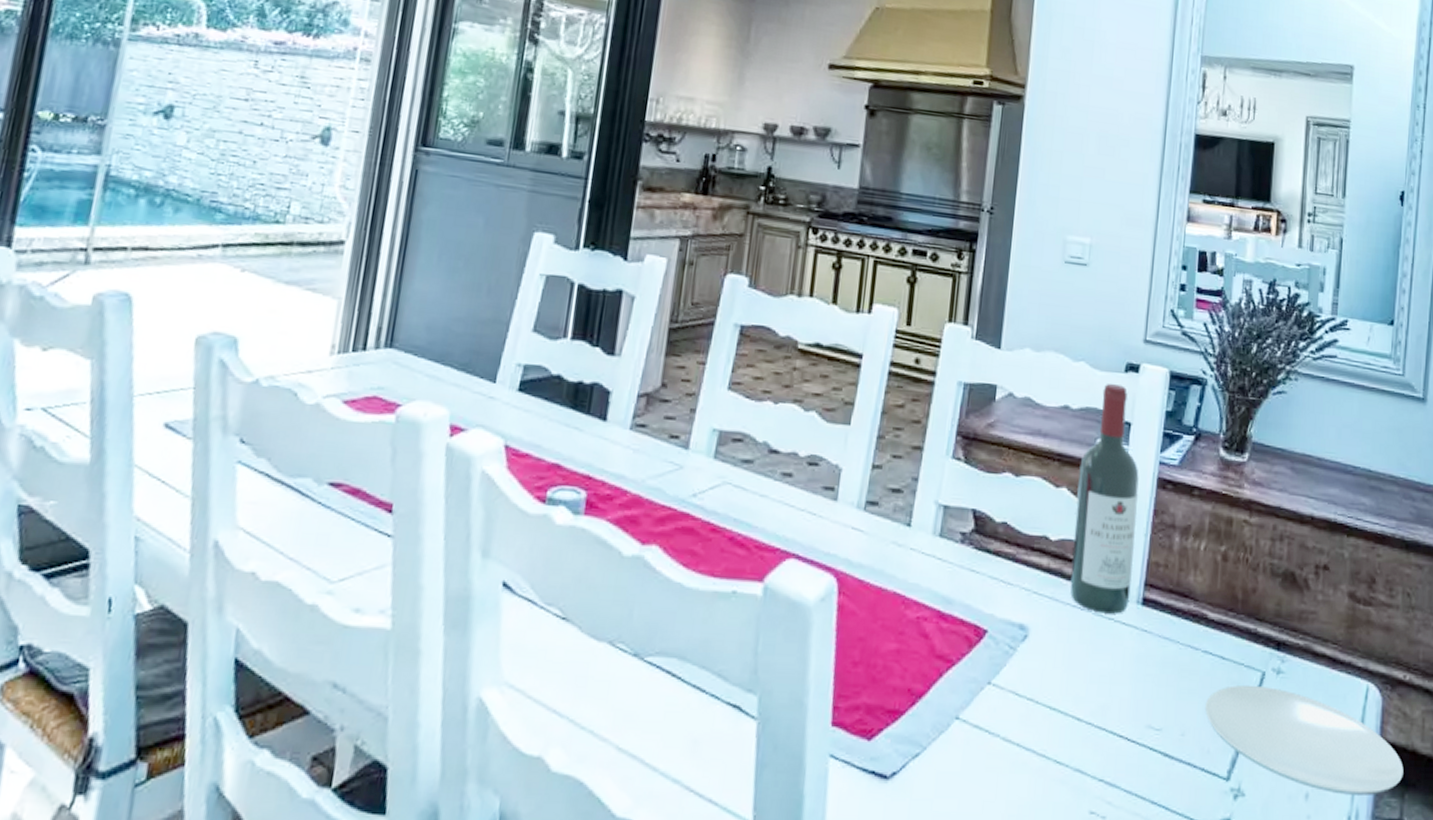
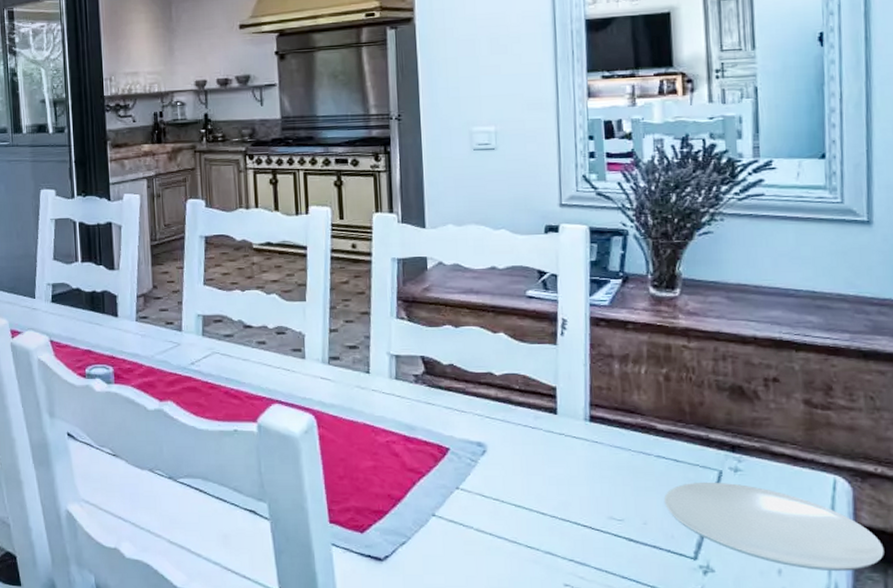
wine bottle: present [1070,384,1139,614] -> none [513,244,577,430]

